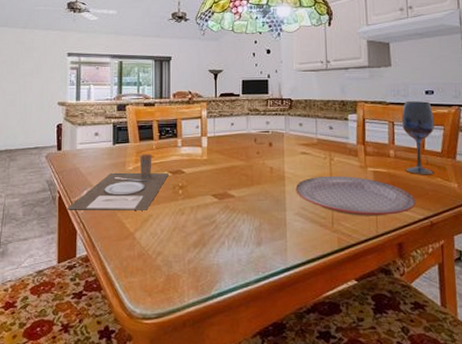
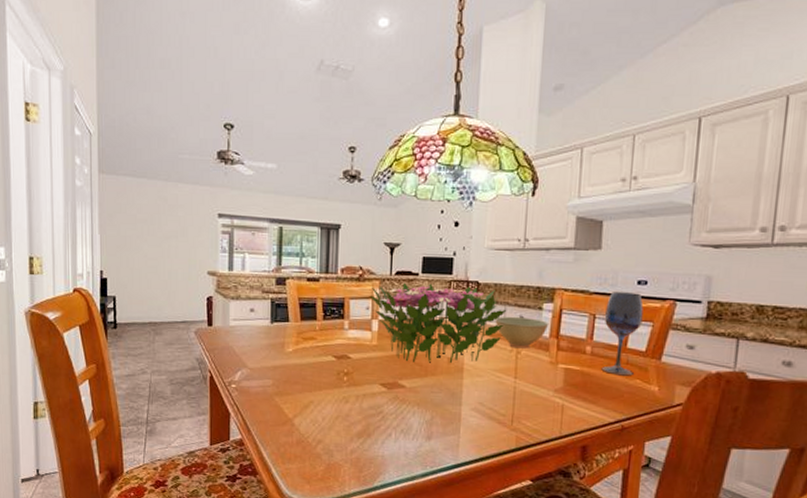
place setting: present [66,154,169,210] -> none [219,335,333,396]
flower arrangement: none [199,102,318,173] -> present [370,282,507,363]
plate: present [295,175,416,216] -> none [474,370,609,417]
bowl: none [308,127,355,155] -> present [495,316,549,349]

